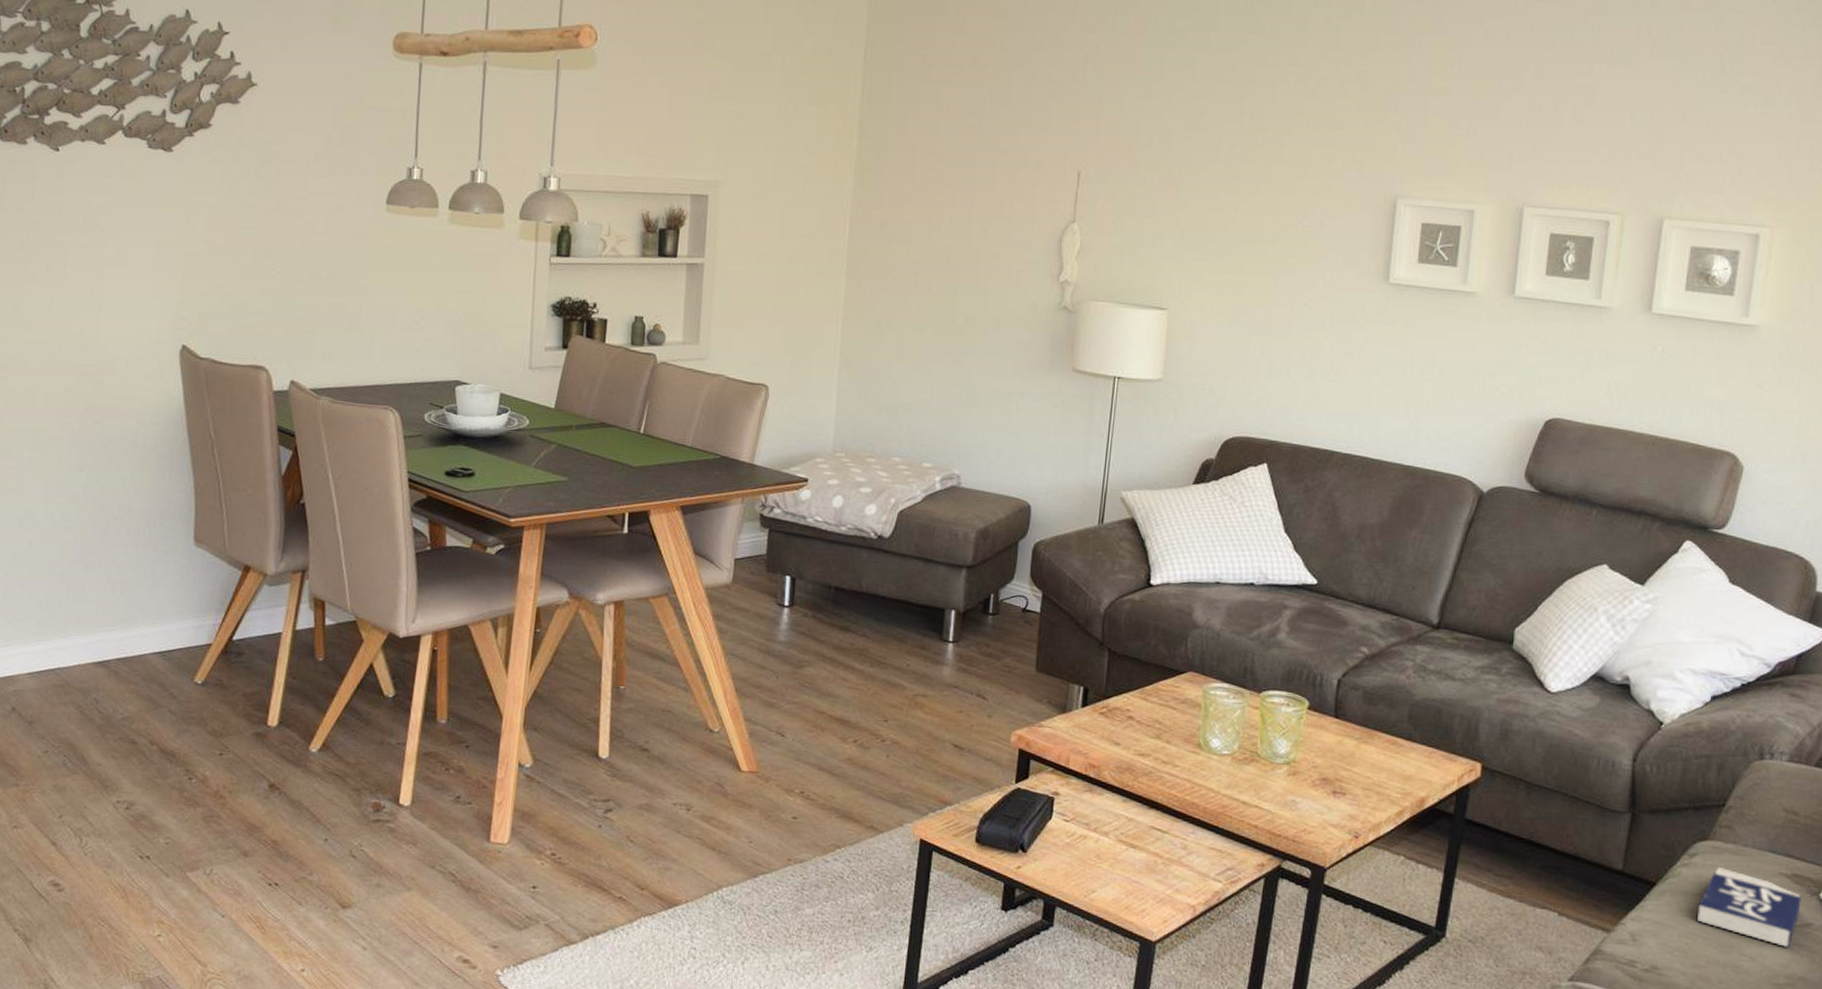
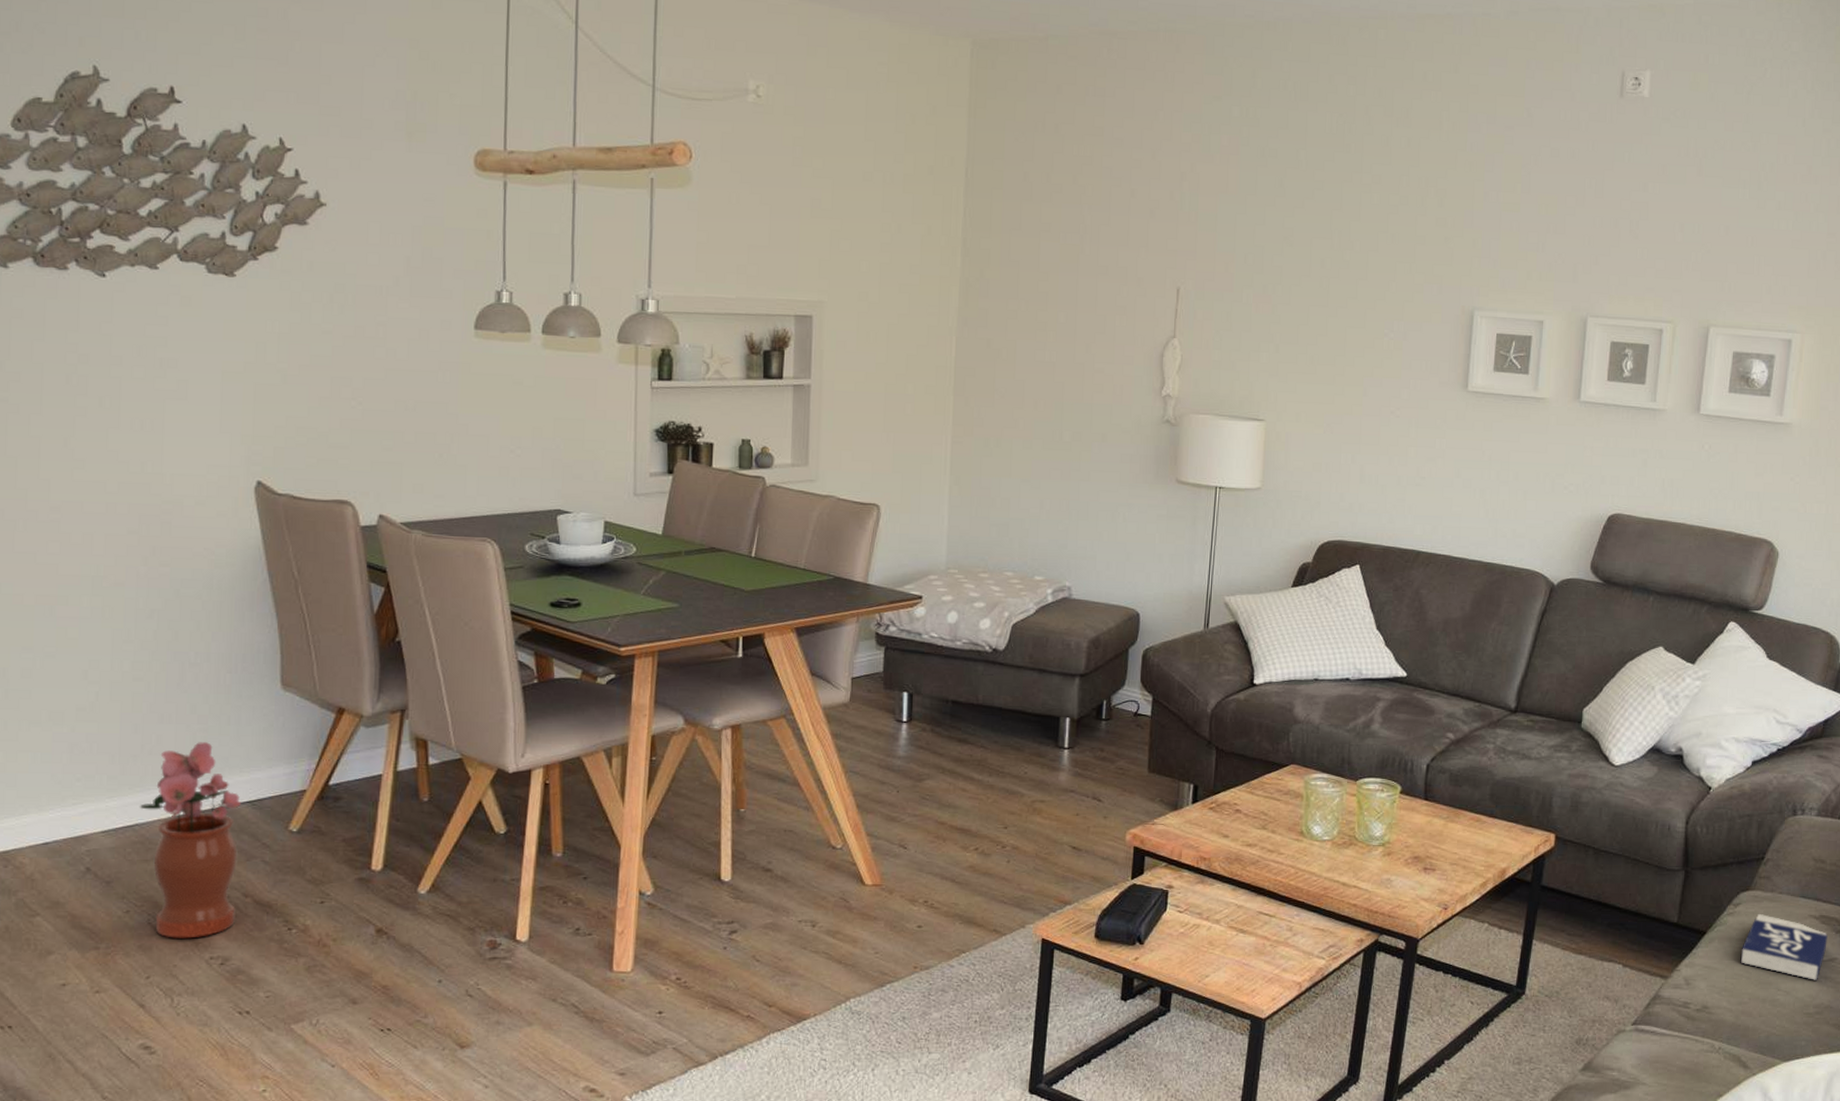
potted flower: none [62,592,152,782] -> present [140,742,241,939]

